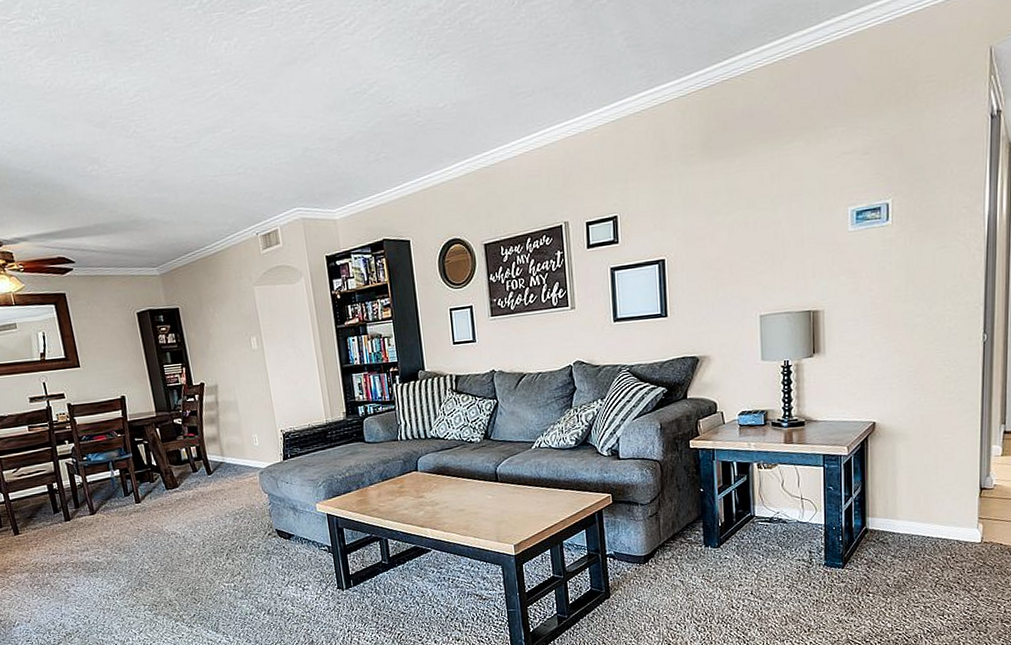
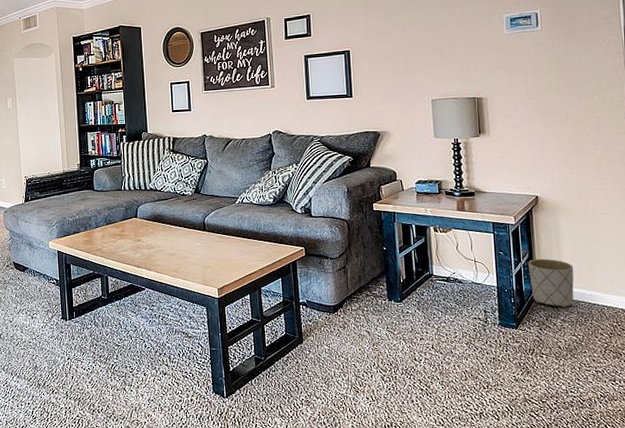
planter: none [860,491,909,543] -> present [528,258,574,308]

